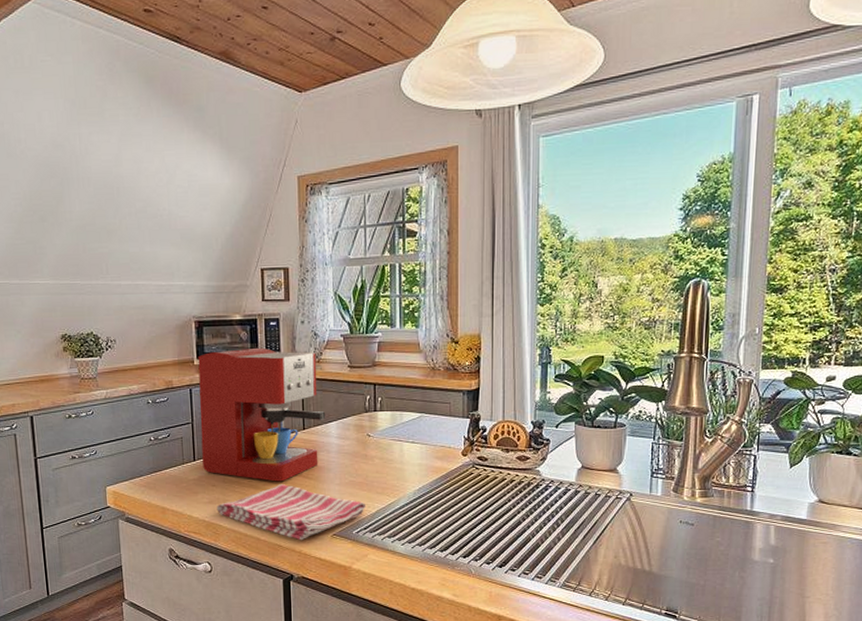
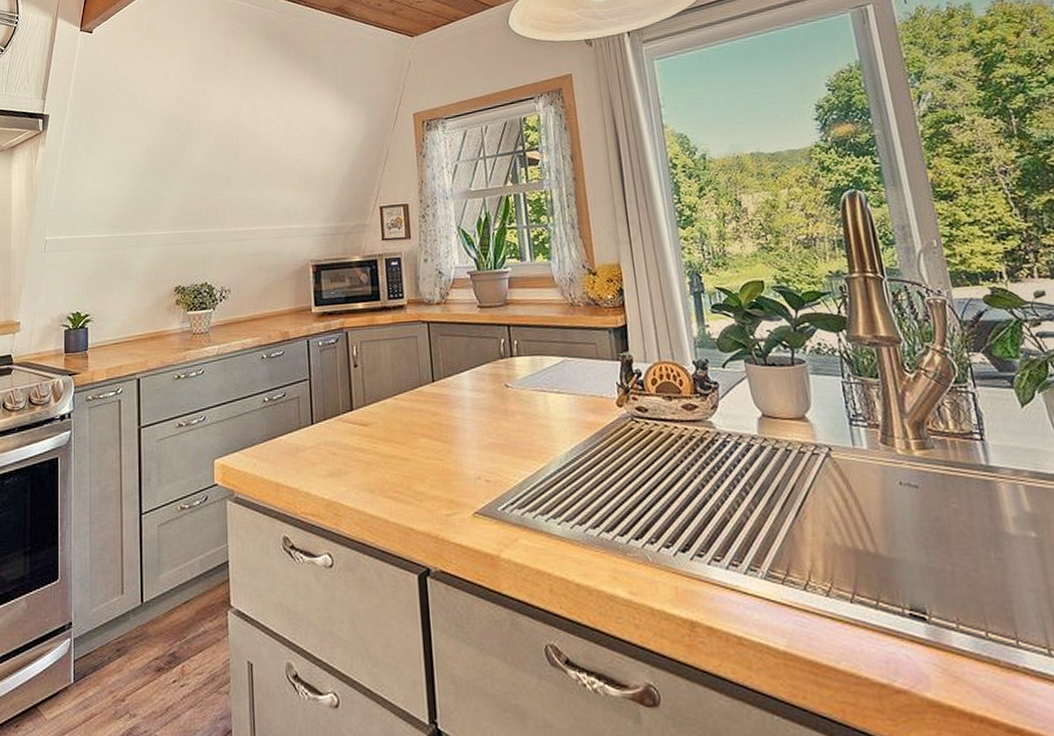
coffee maker: present [198,347,326,482] -> none [316,290,457,447]
dish towel: present [216,484,365,541] -> none [337,449,510,522]

